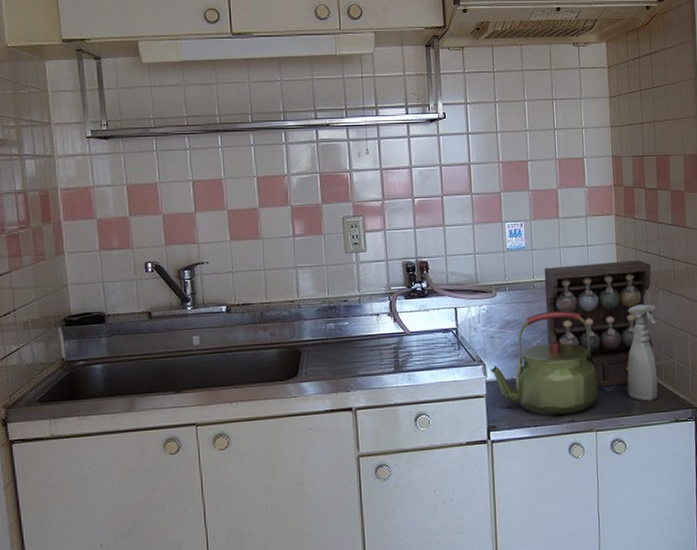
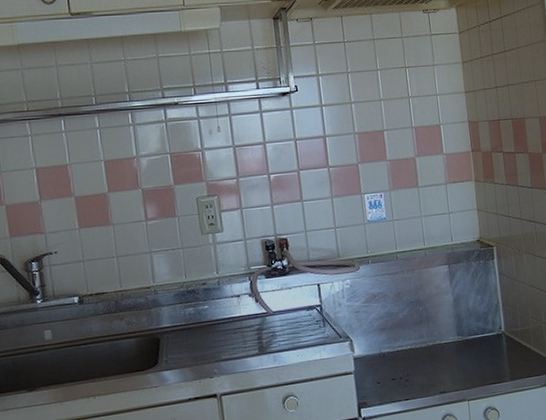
kettle: present [491,310,599,416] -> none [358,280,469,388]
spice rack: present [544,260,653,388] -> none [406,225,520,356]
spray bottle: present [627,304,658,401] -> none [493,268,528,367]

